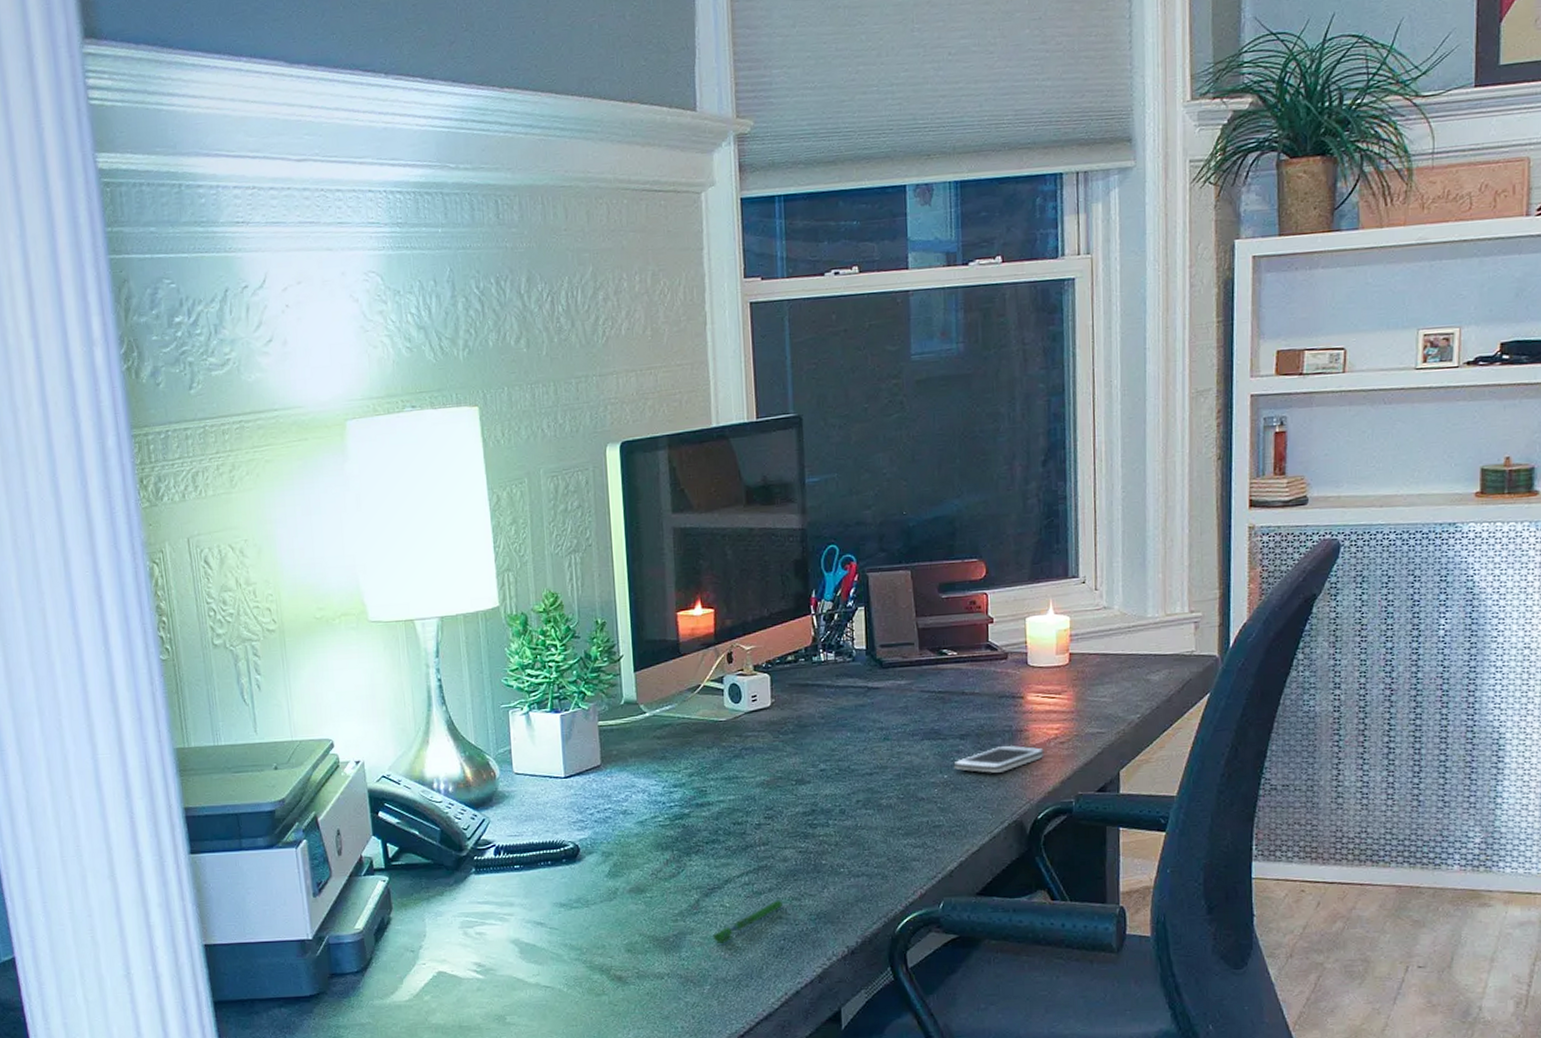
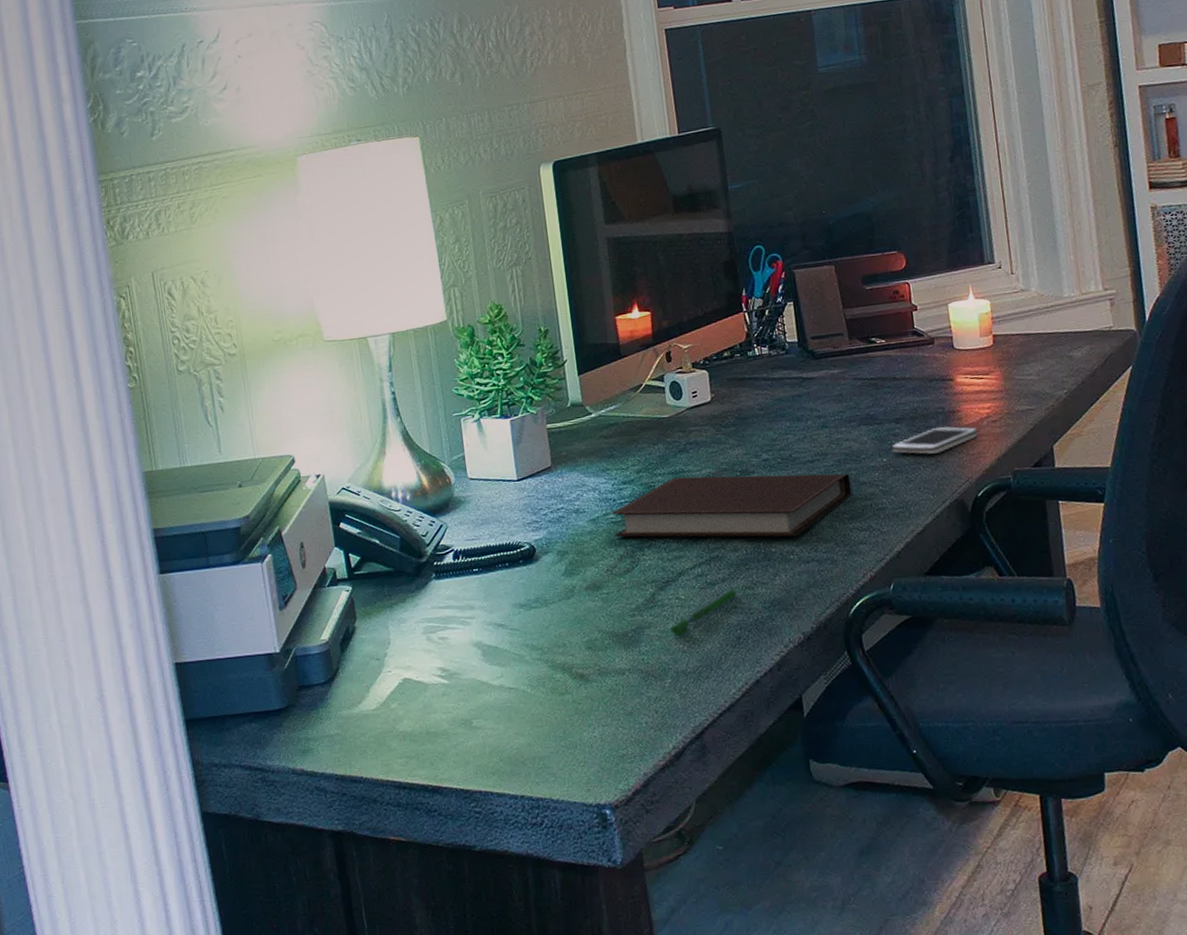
notebook: none [660,783,909,850] -> present [611,473,852,537]

